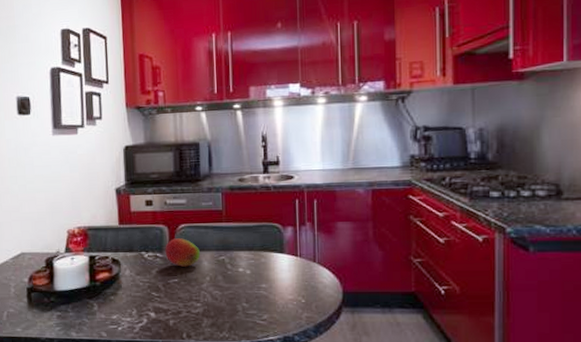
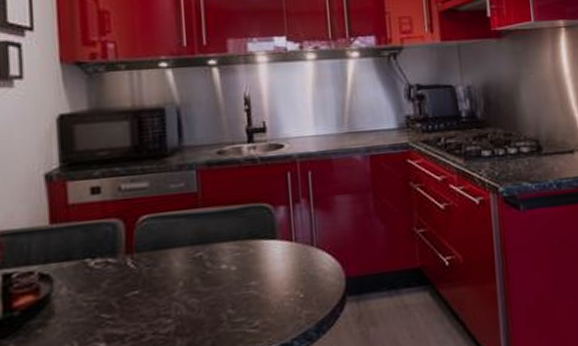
fruit: present [165,238,200,267] -> none [120,233,169,273]

